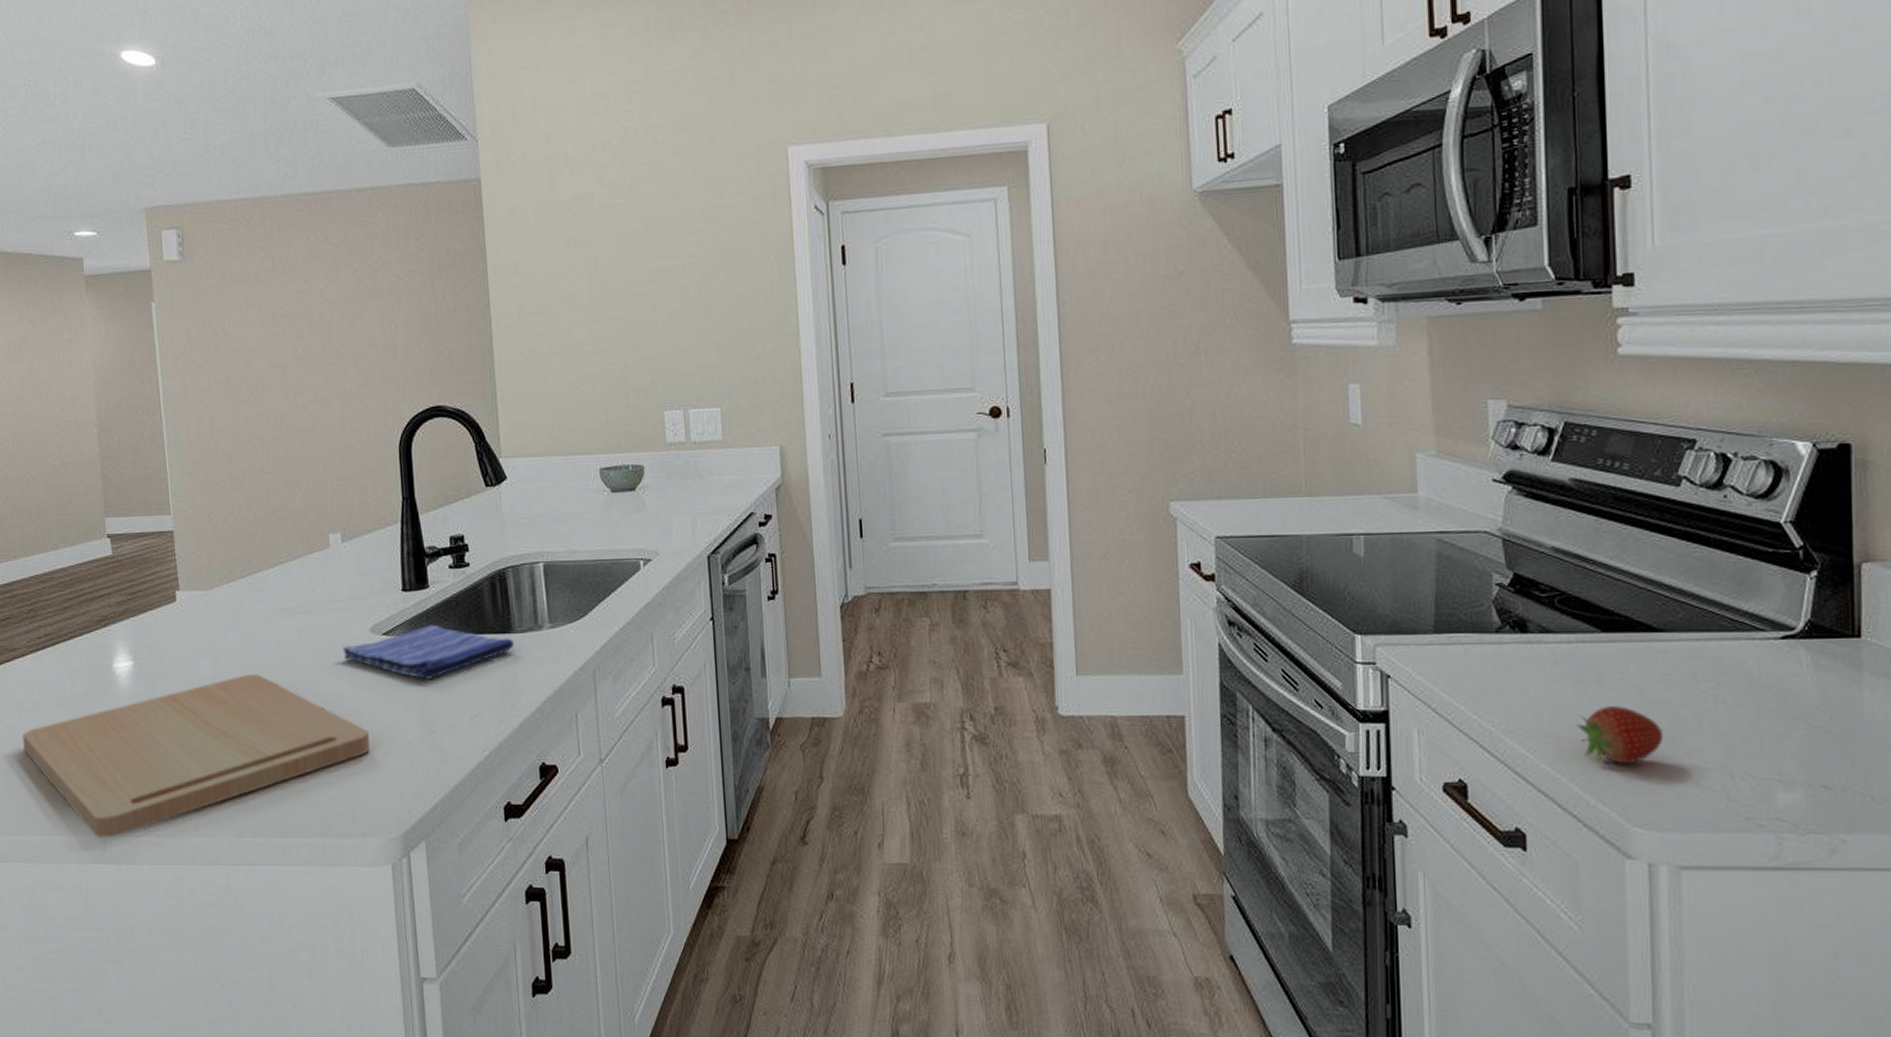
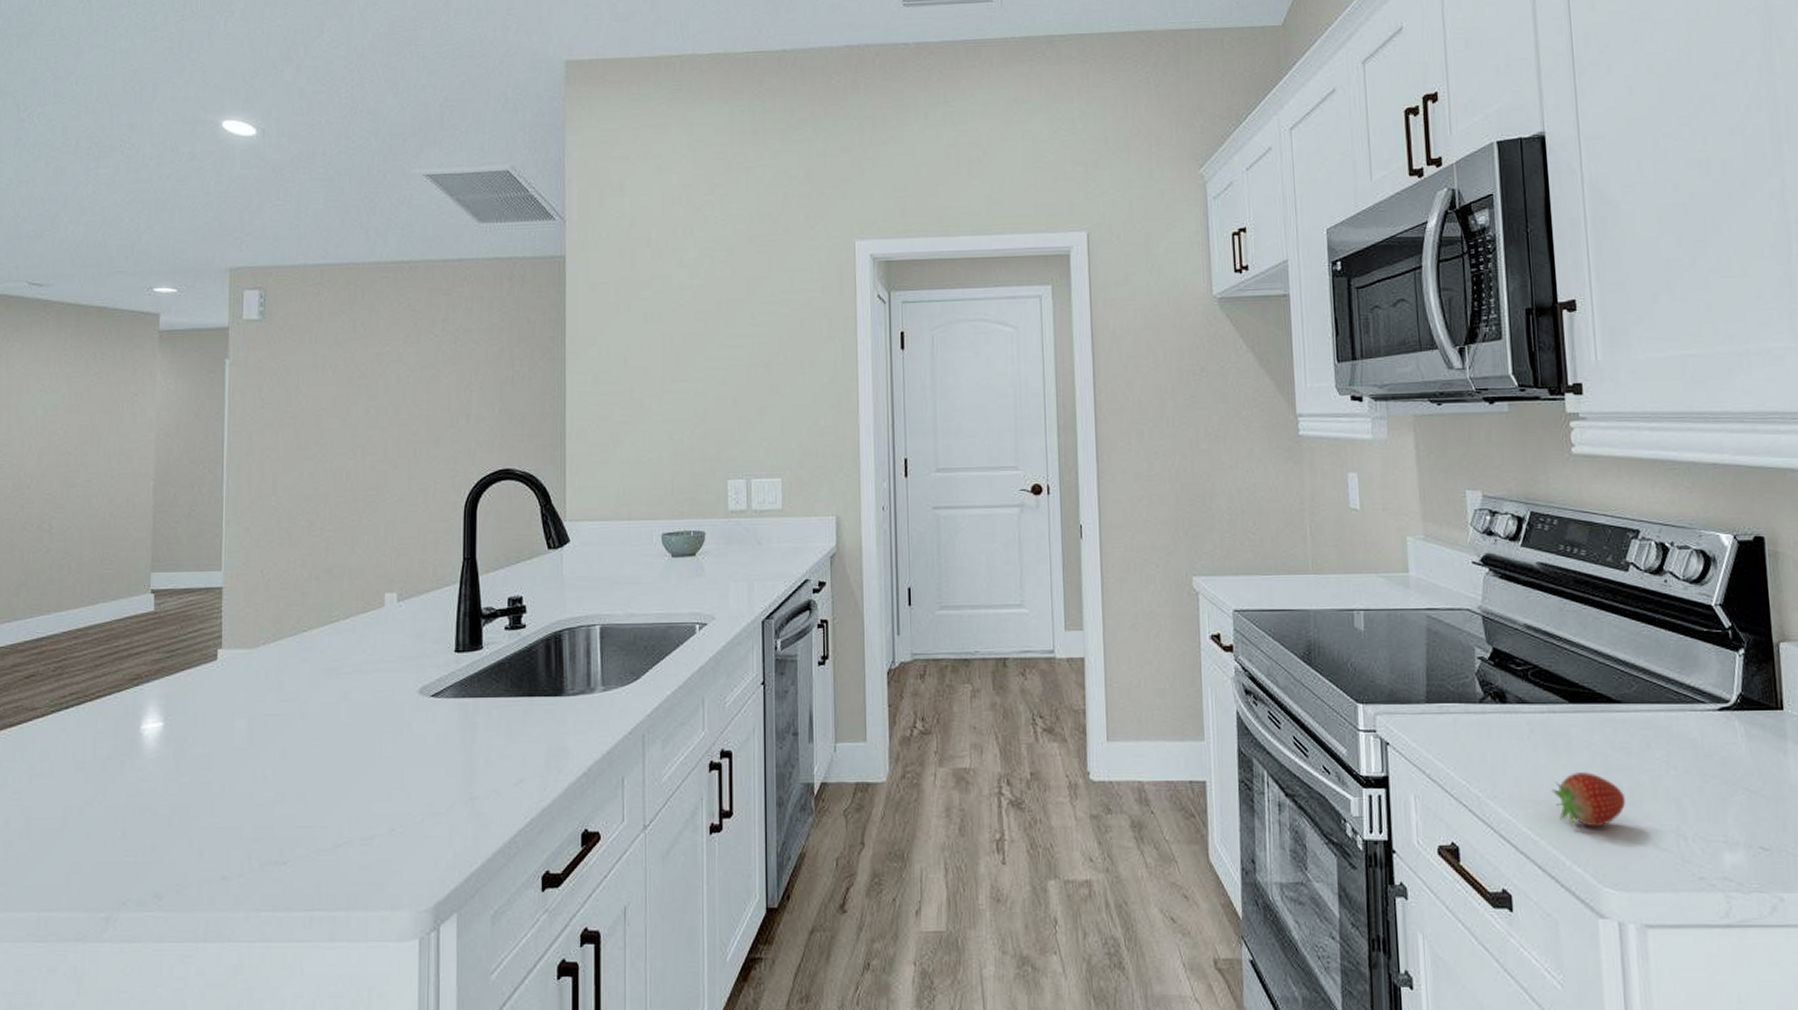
cutting board: present [23,673,370,839] -> none [31,736,407,915]
dish towel: present [343,624,514,679] -> none [388,686,565,743]

